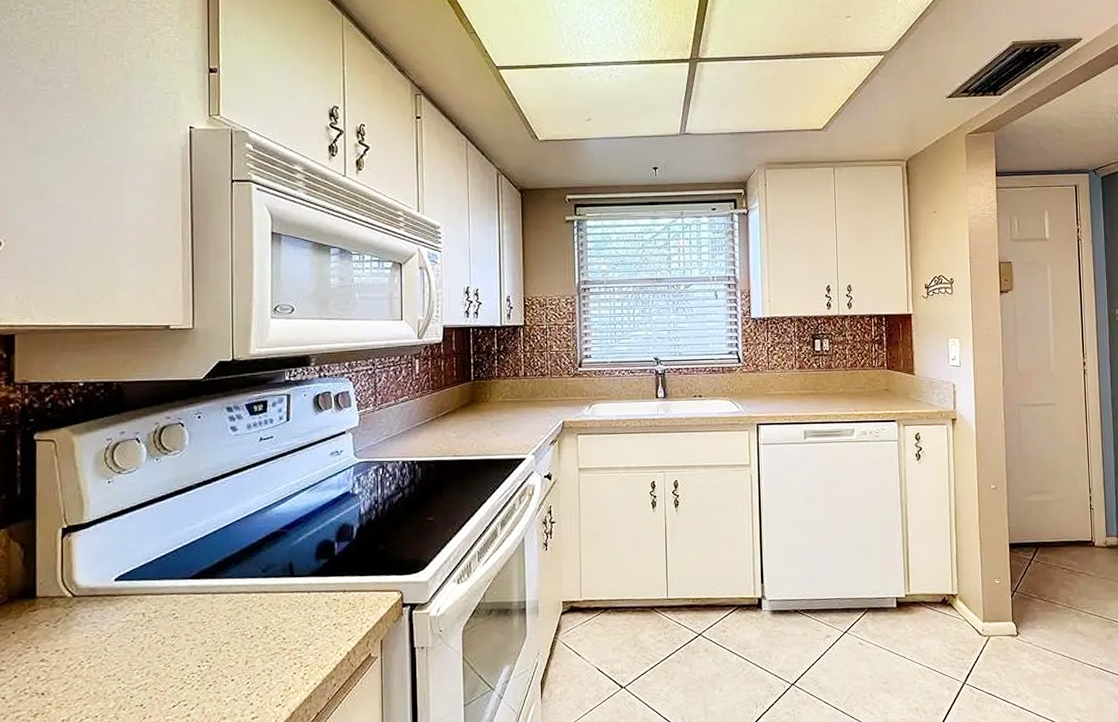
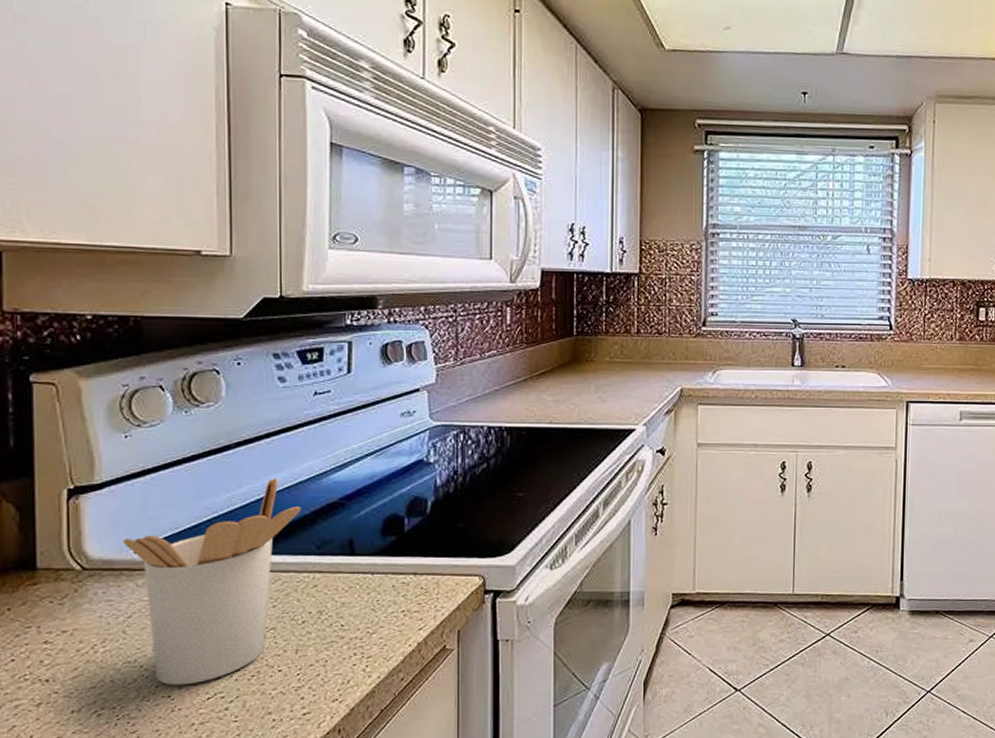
utensil holder: none [106,512,250,696] -> present [124,478,301,686]

